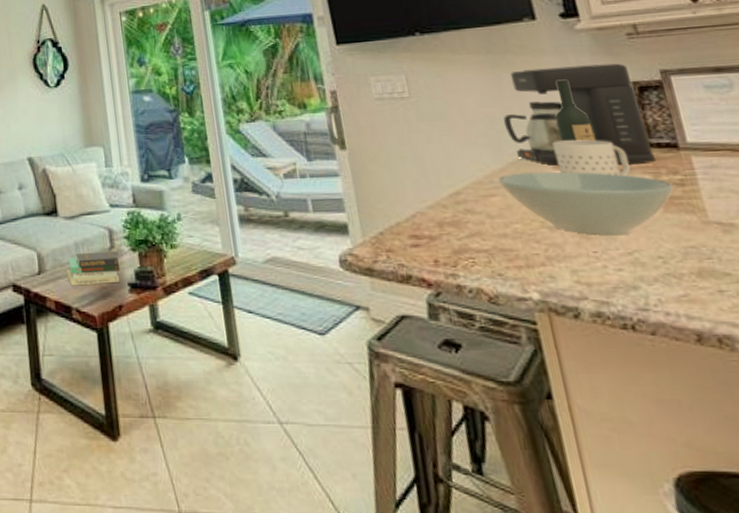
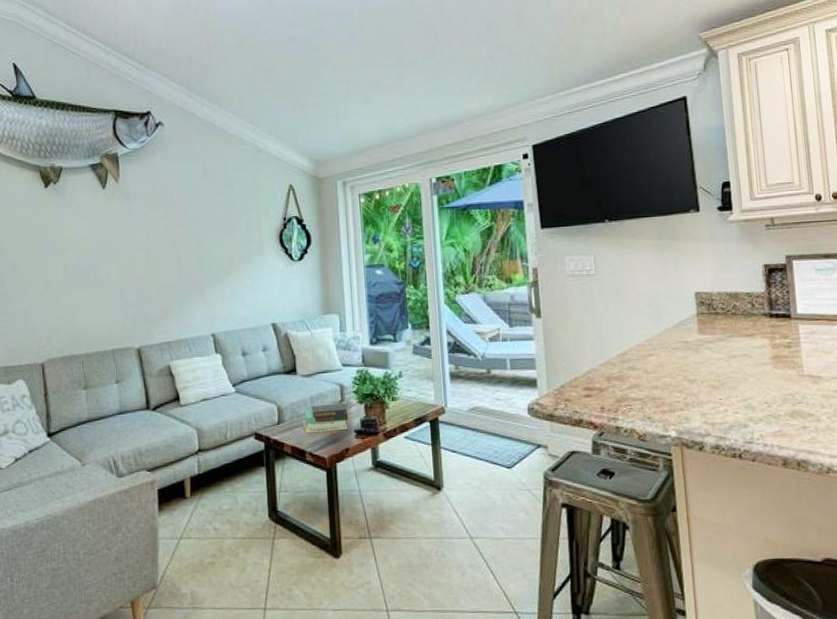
bowl: present [497,171,674,236] -> none [655,336,783,387]
coffee maker: present [503,63,657,166] -> none [665,249,774,331]
mug: present [552,139,631,177] -> none [700,311,755,340]
wine bottle: present [554,80,596,142] -> none [704,263,732,313]

